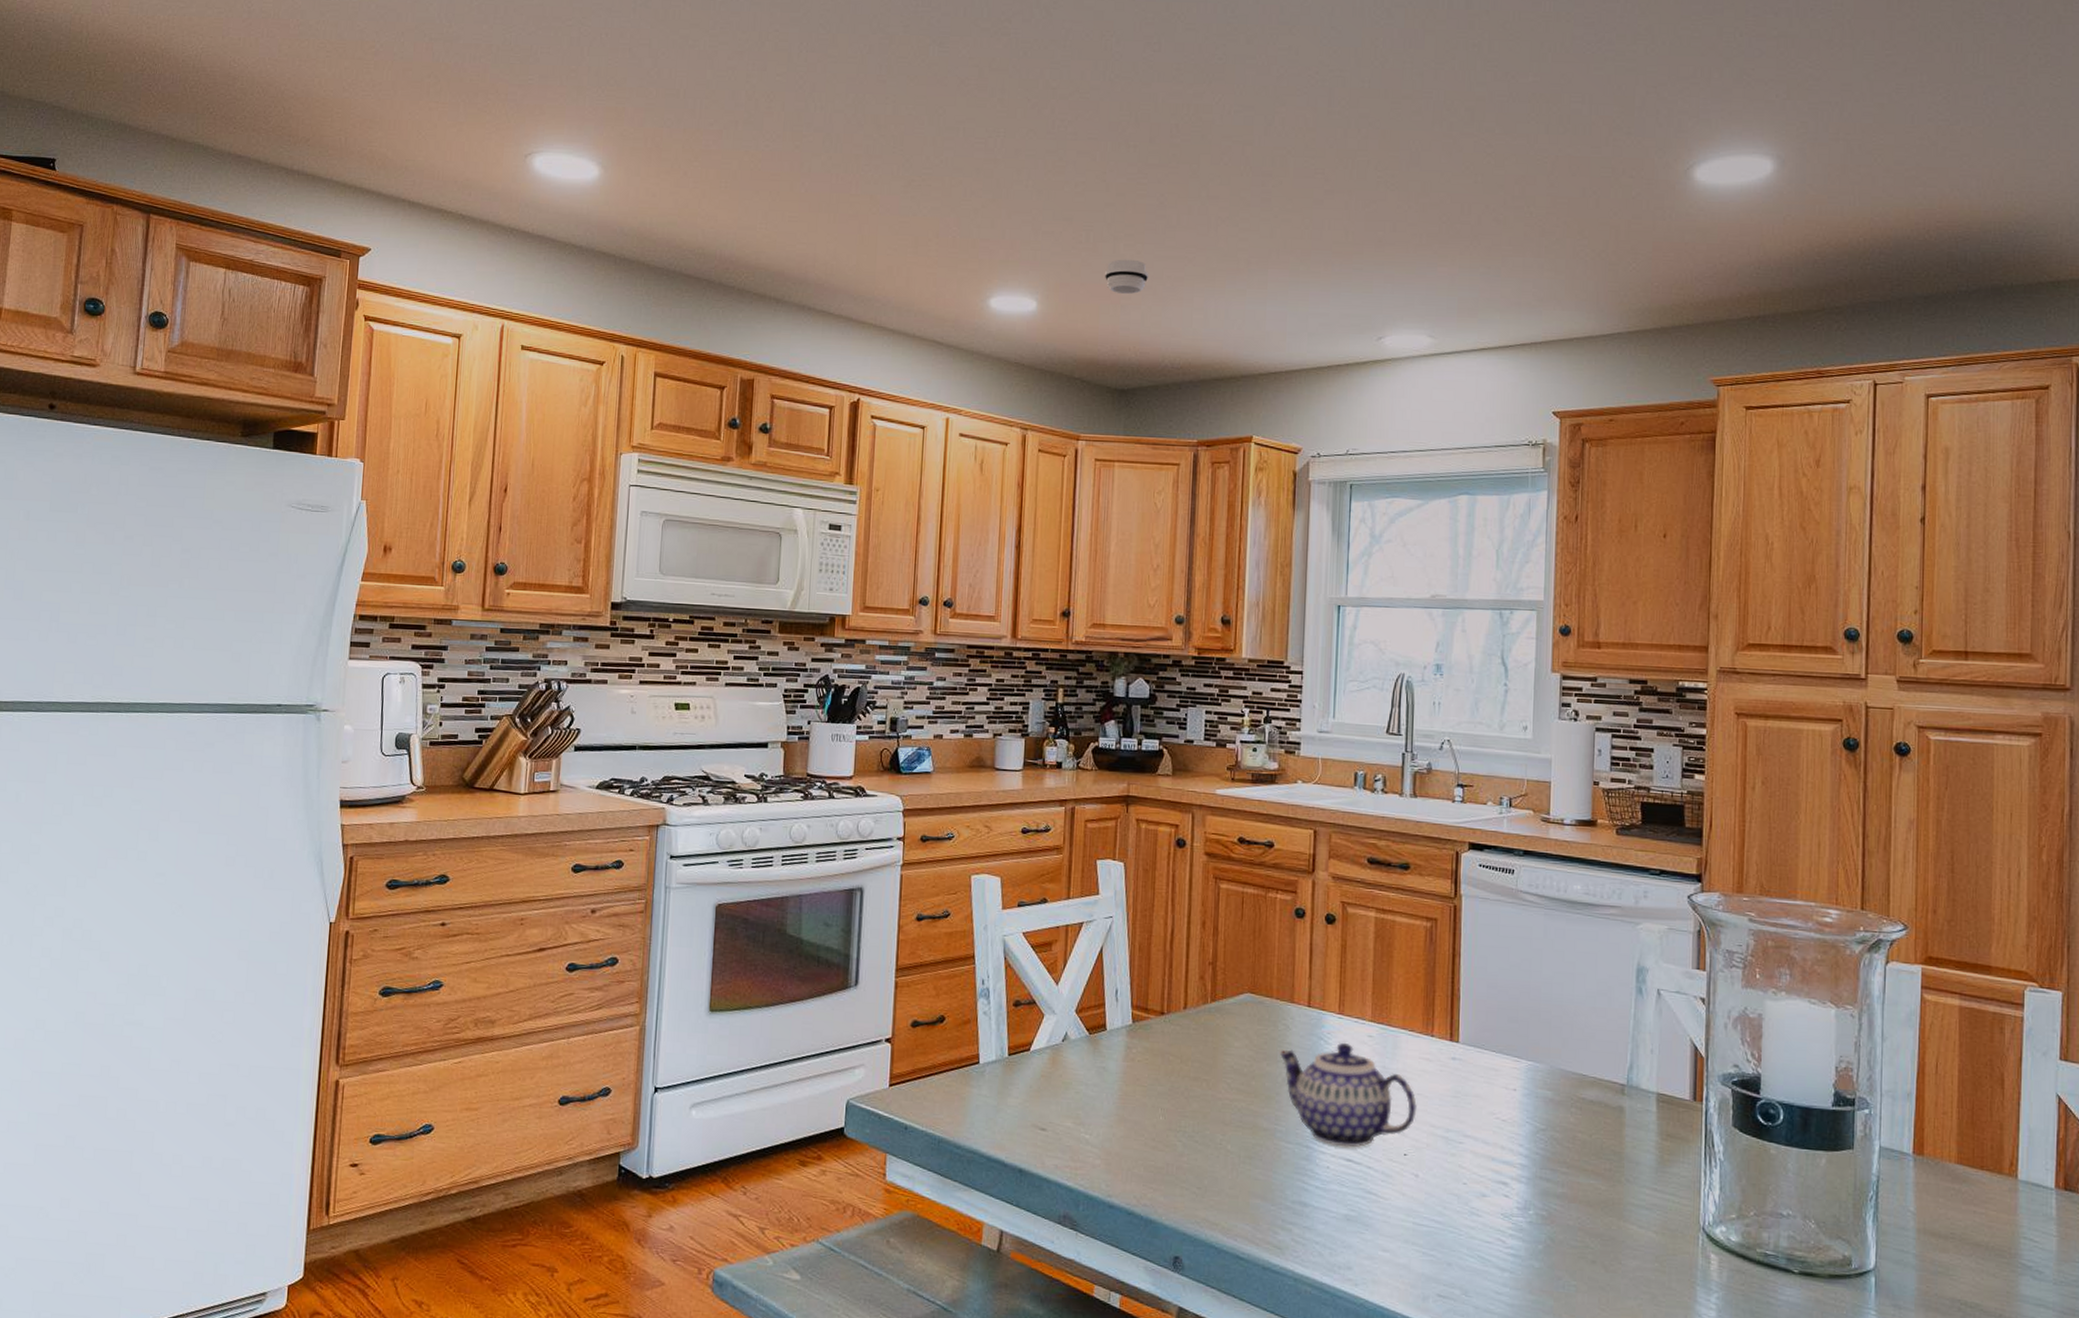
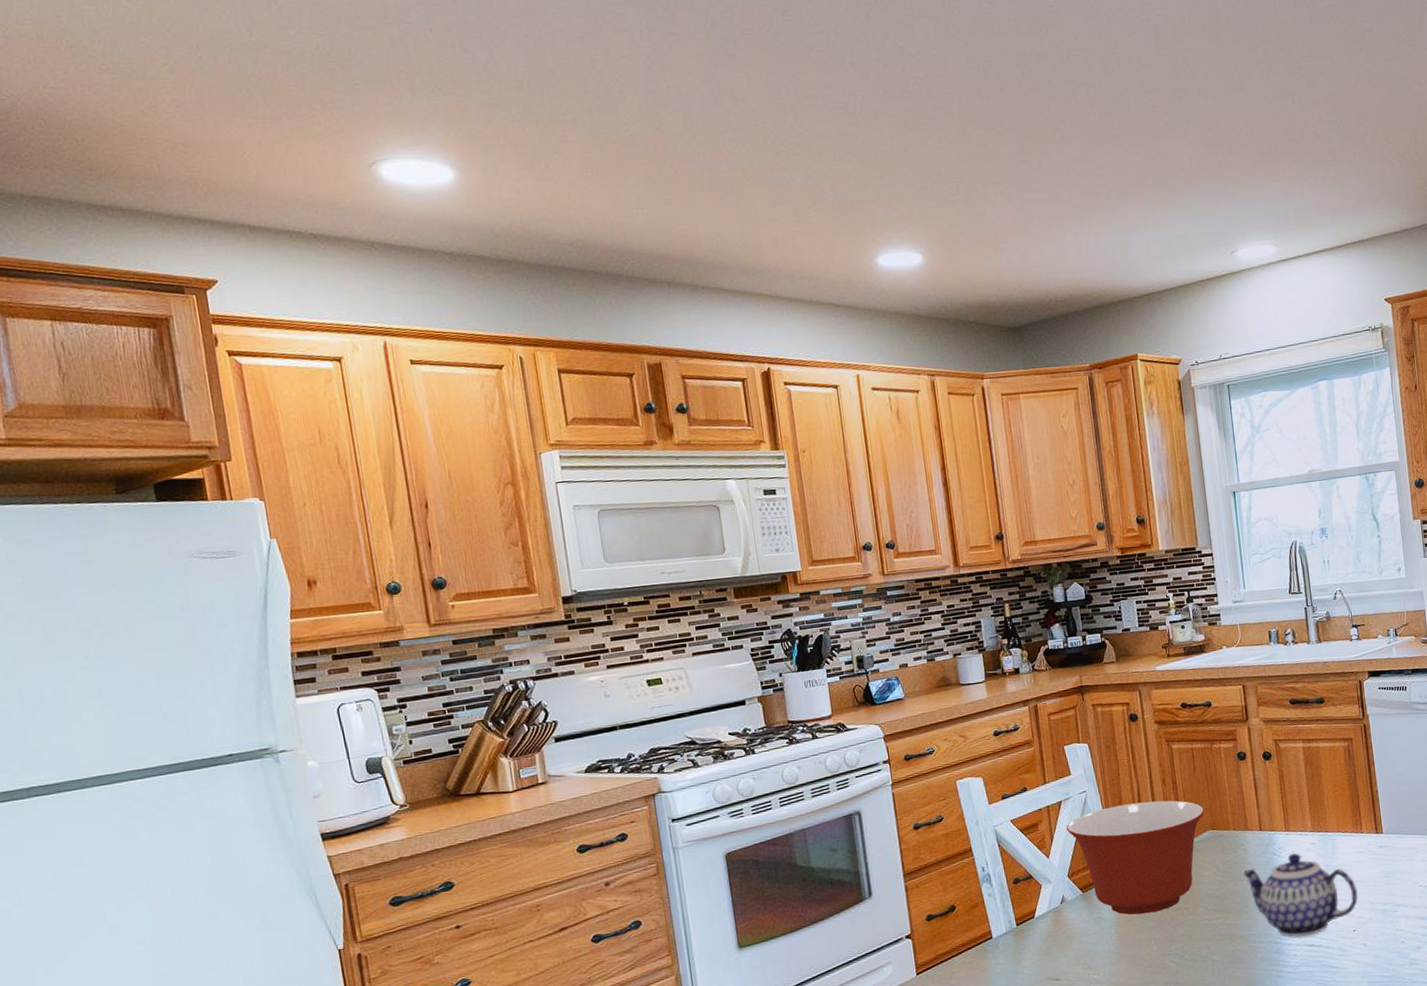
mixing bowl: none [1083,941,1246,1077] -> present [1066,800,1205,915]
smoke detector: present [1104,259,1149,294] -> none [979,205,1022,238]

